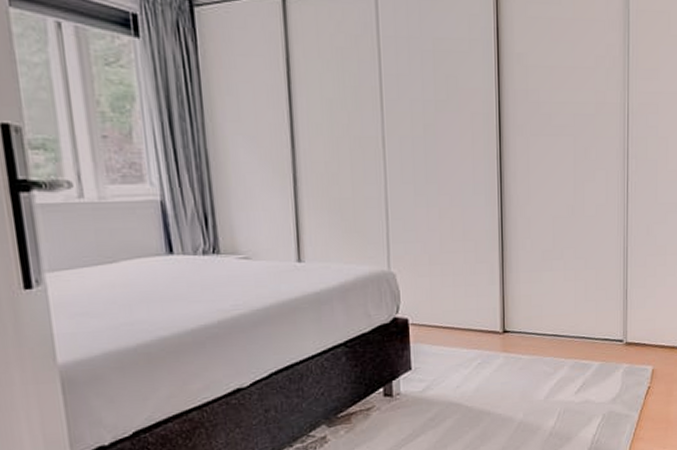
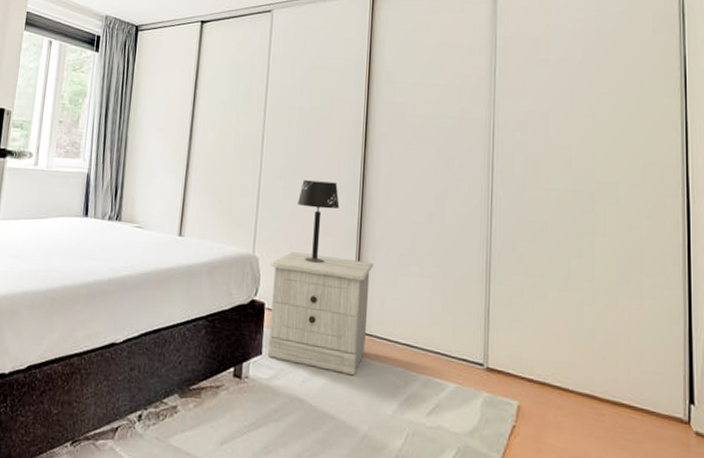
nightstand: none [410,262,517,373] -> present [267,252,373,376]
table lamp: none [432,184,478,271] -> present [298,180,340,263]

